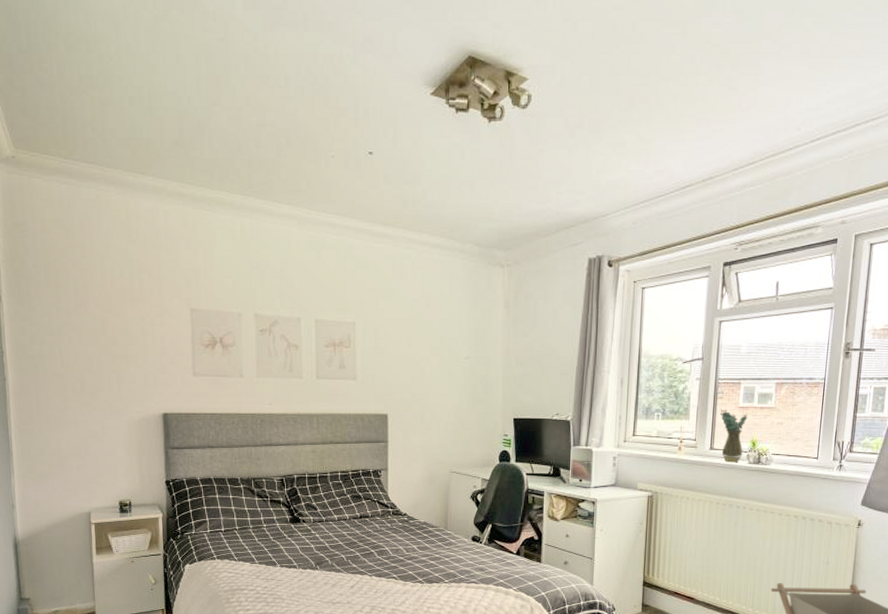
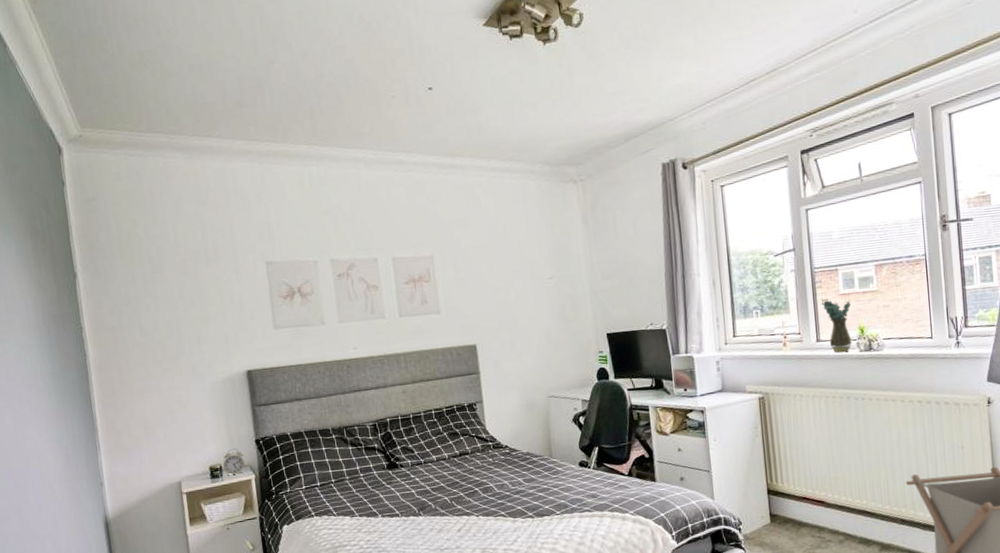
alarm clock: none [132,487,154,512] -> present [222,448,245,476]

